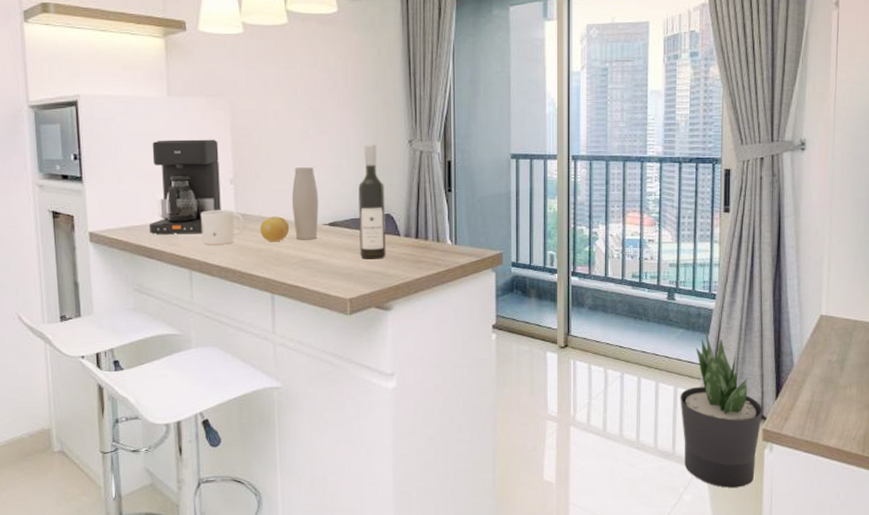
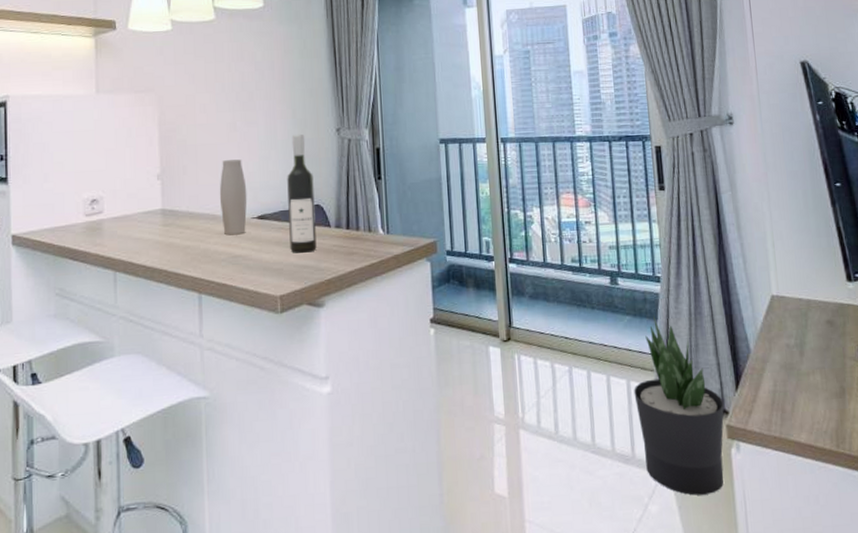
coffee maker: present [150,139,221,234] -> none [74,134,148,234]
mug: present [200,210,245,245] -> none [126,206,172,244]
fruit: present [260,216,290,242] -> none [187,211,218,239]

